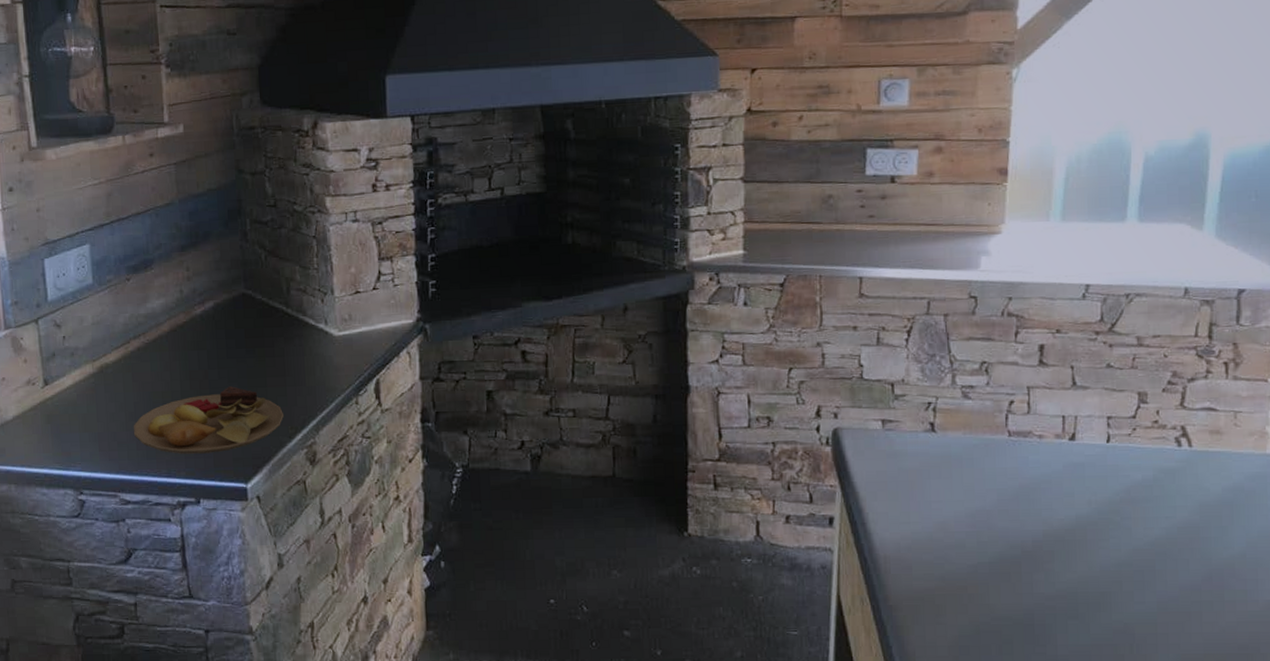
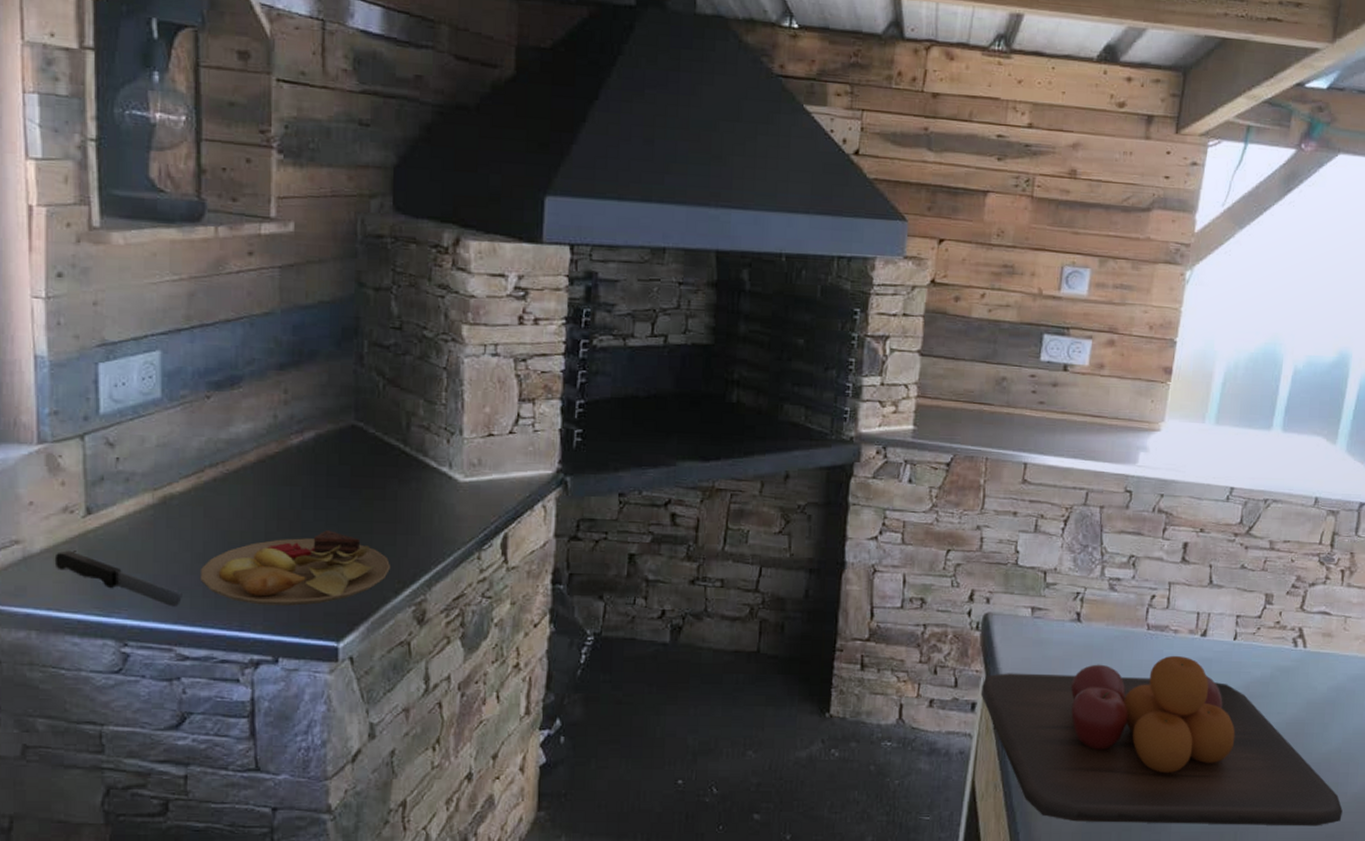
kitchen knife: none [23,416,121,460] -> present [54,550,182,608]
chopping board: none [837,461,1255,638] -> present [980,655,1343,826]

